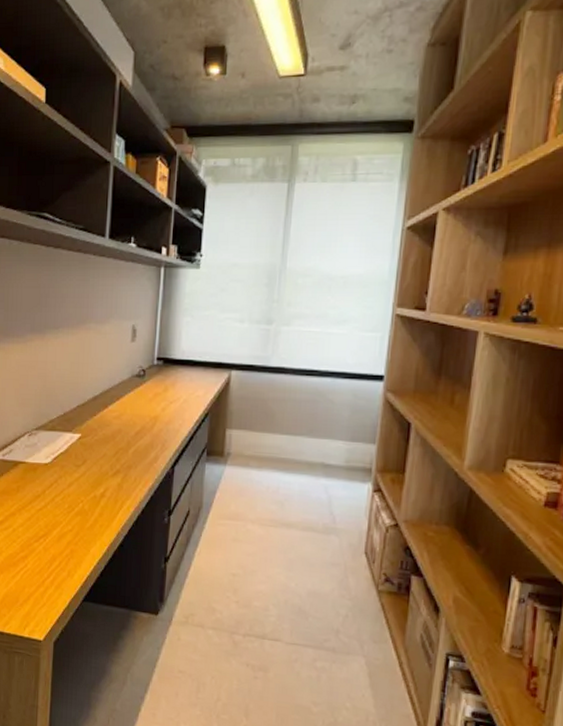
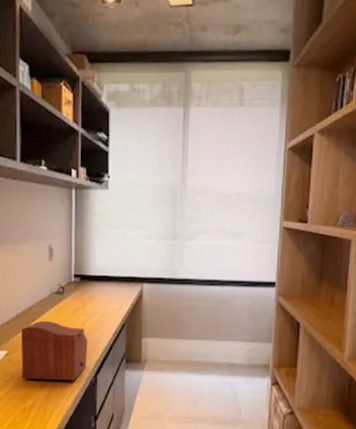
sewing box: none [94,404,167,471] -> present [21,320,88,381]

